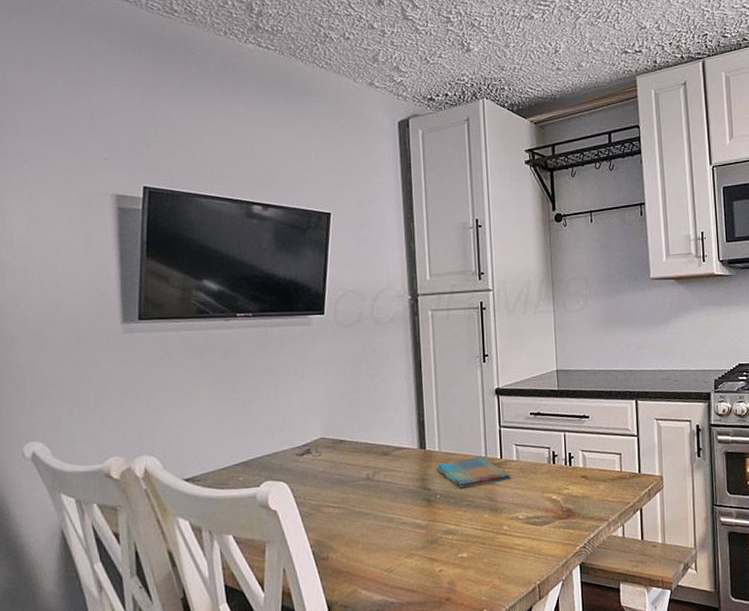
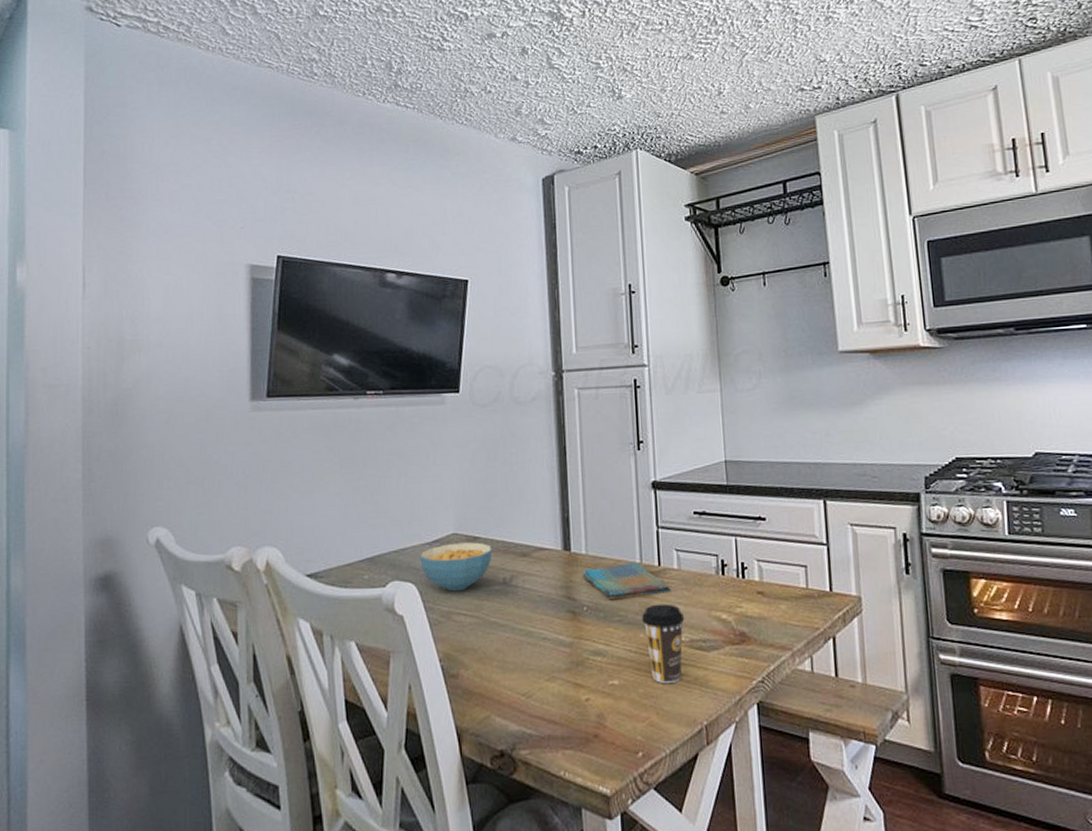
cereal bowl: none [291,444,357,488] -> present [420,542,493,592]
coffee cup: none [487,489,522,554] -> present [642,603,685,684]

